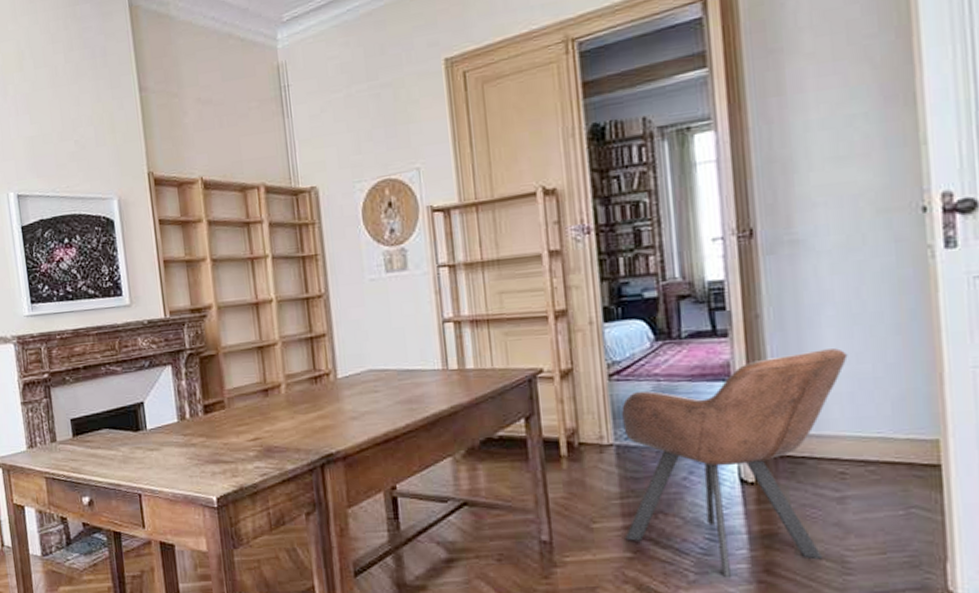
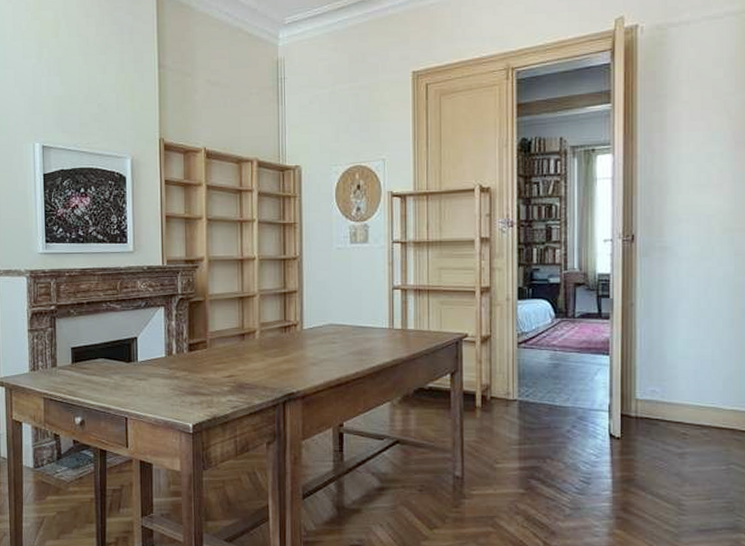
armchair: present [621,348,848,578] -> none [520,335,695,514]

